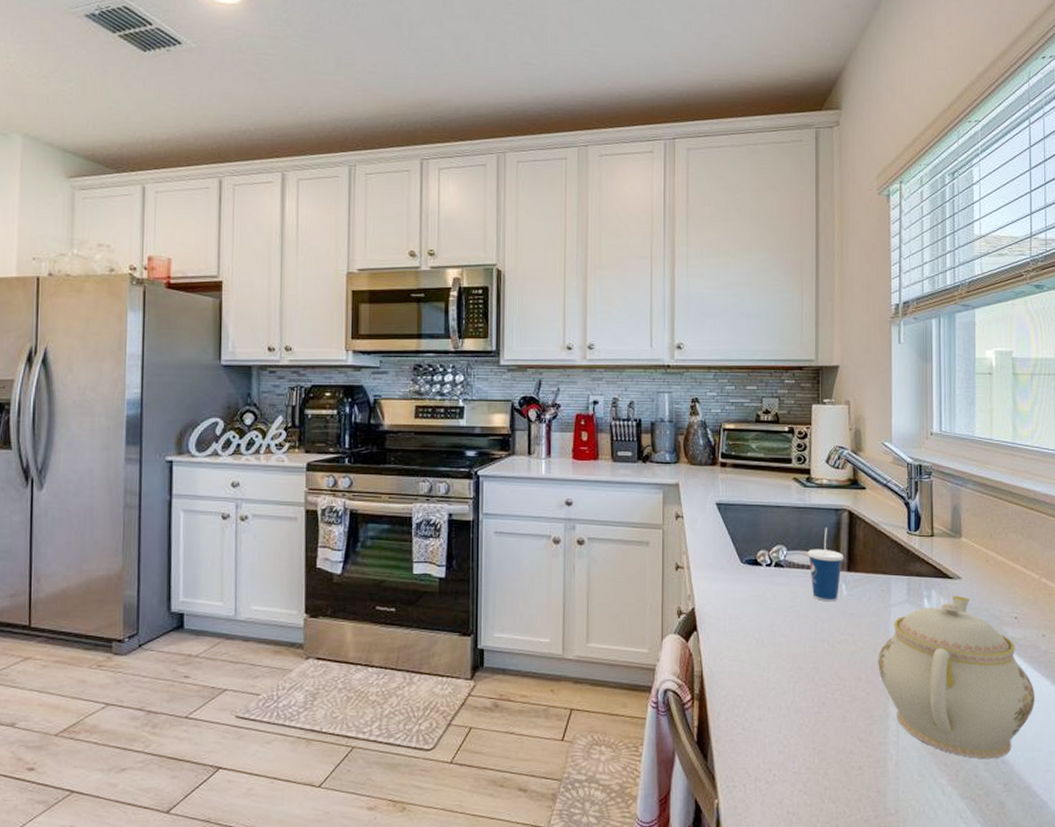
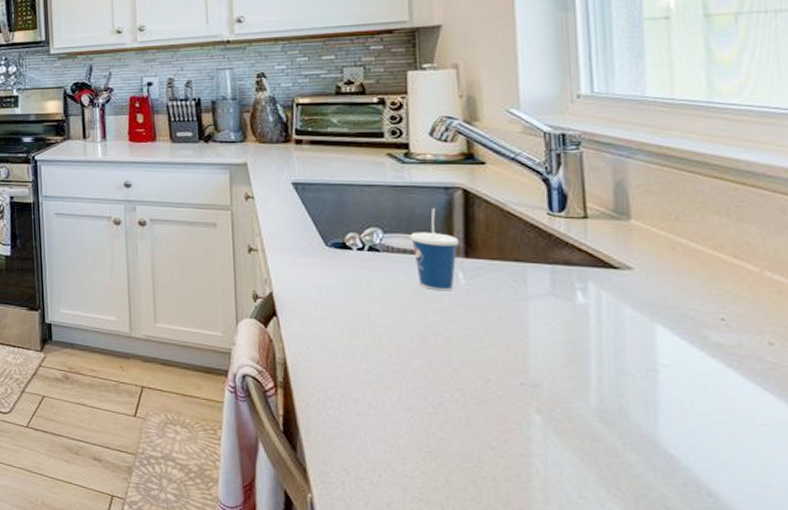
teapot: present [878,595,1035,760] -> none [512,289,759,490]

